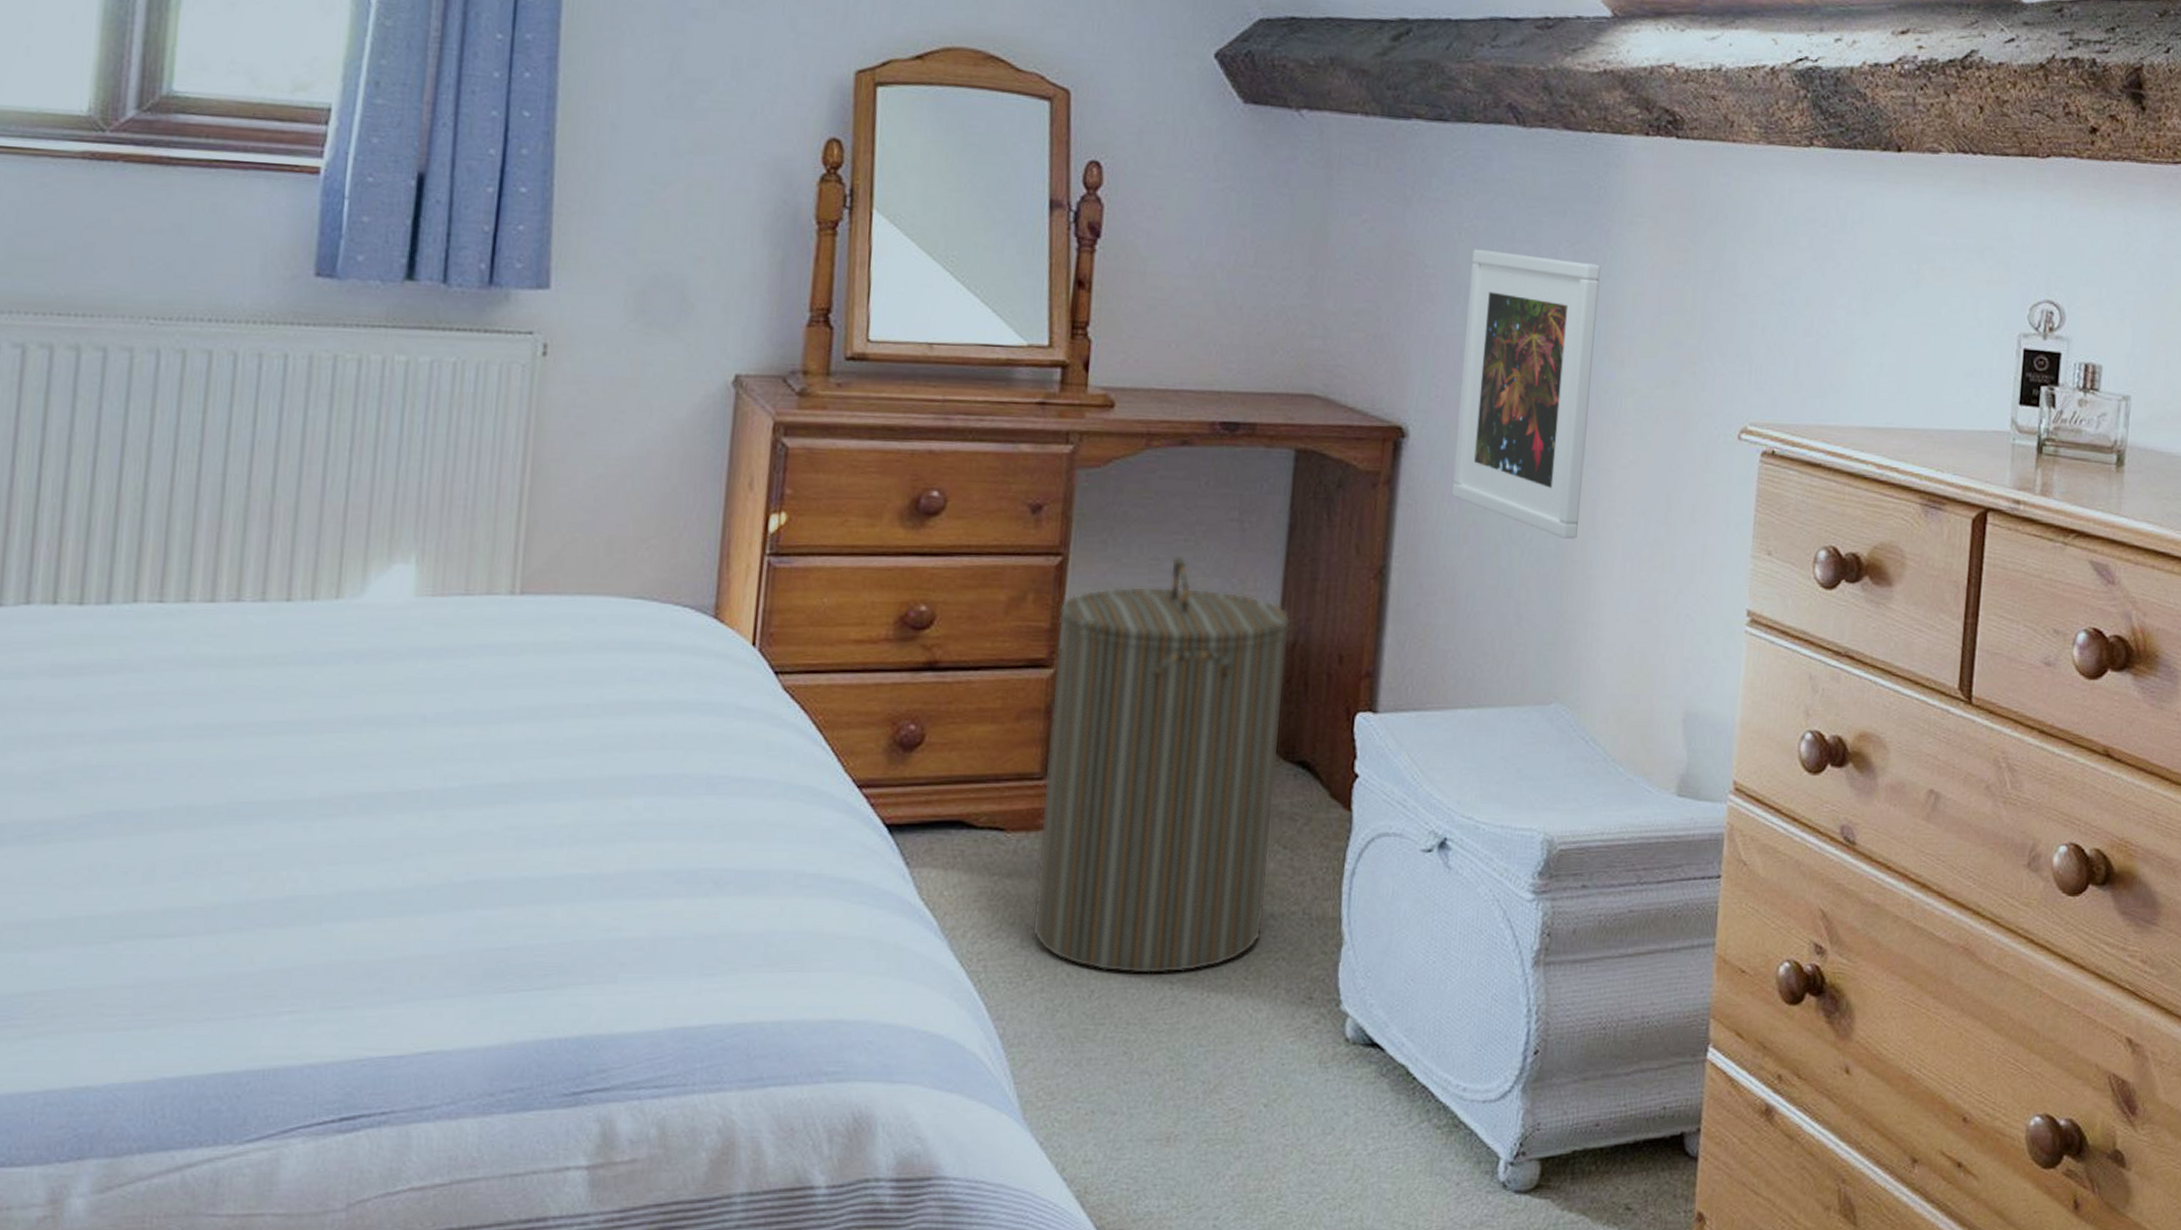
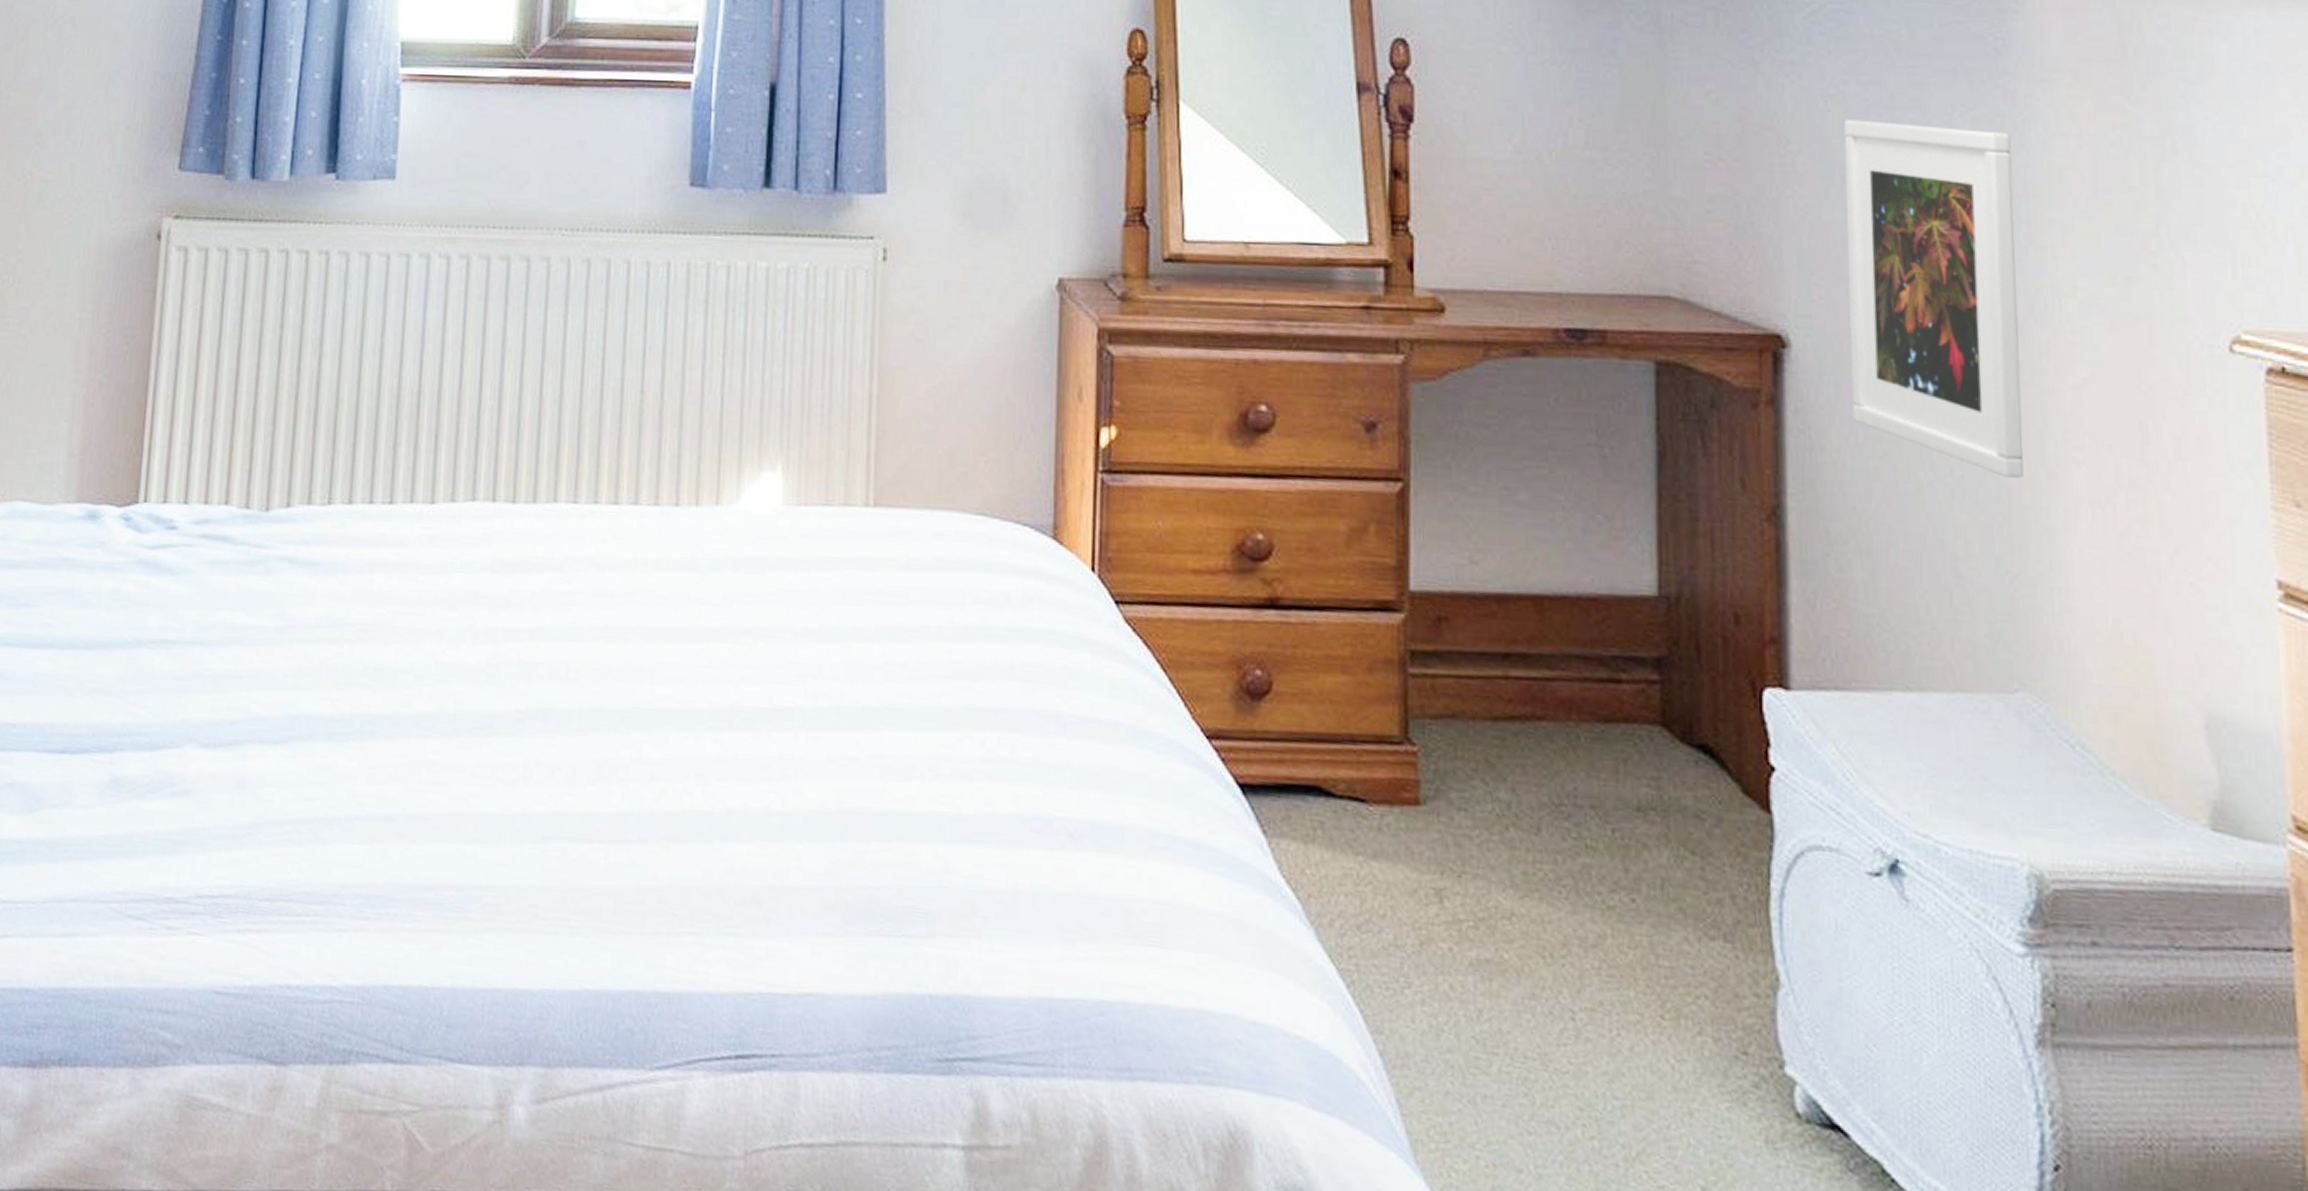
laundry hamper: present [1031,555,1291,975] -> none [1404,485,1677,1000]

